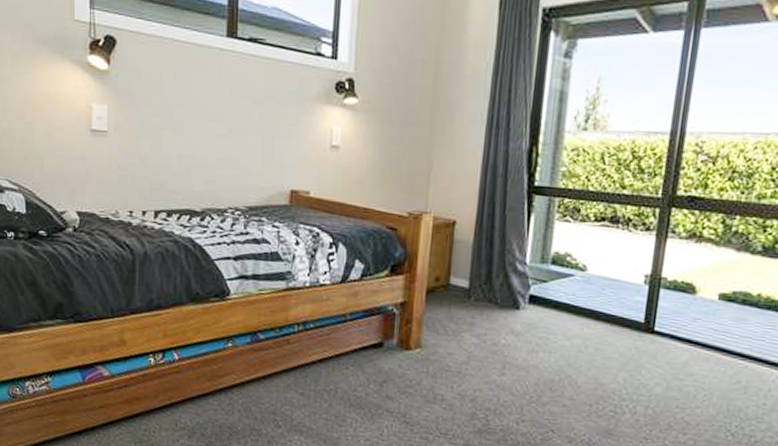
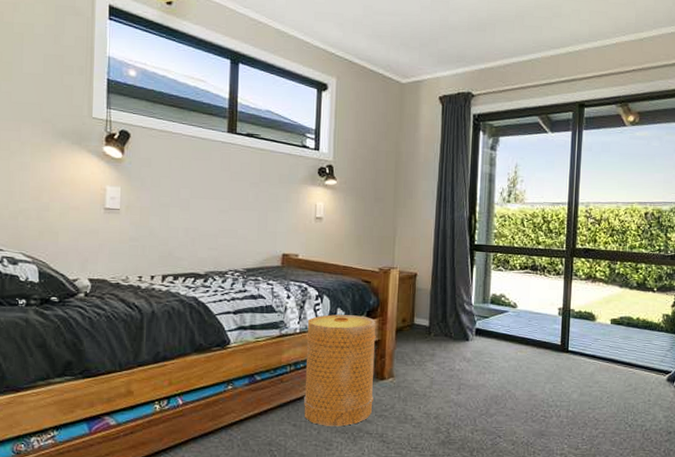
basket: none [313,266,401,401] -> present [304,314,376,427]

